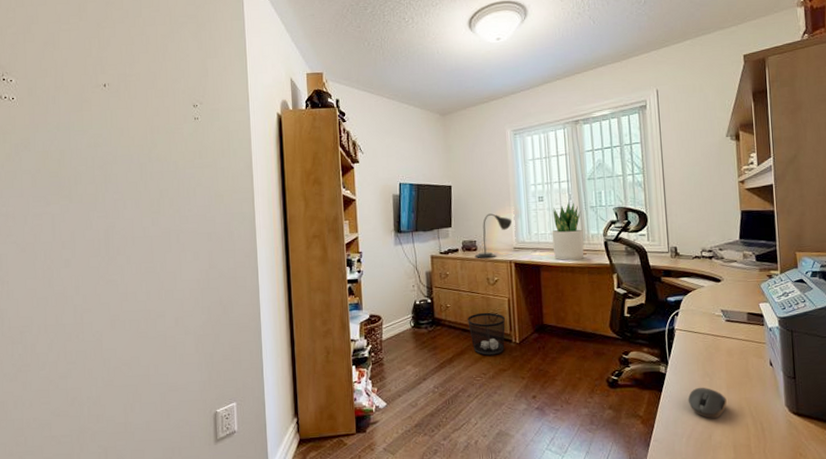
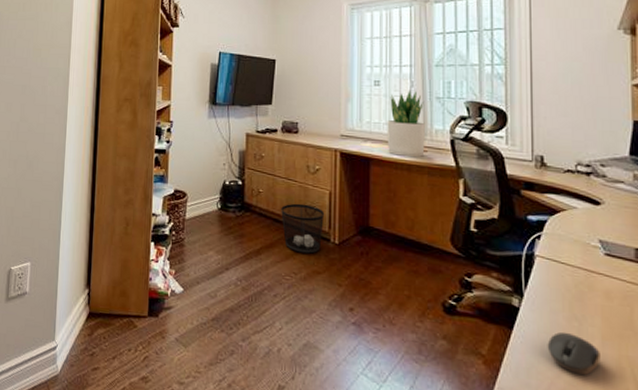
desk lamp: present [474,213,512,259] -> none [295,94,340,144]

